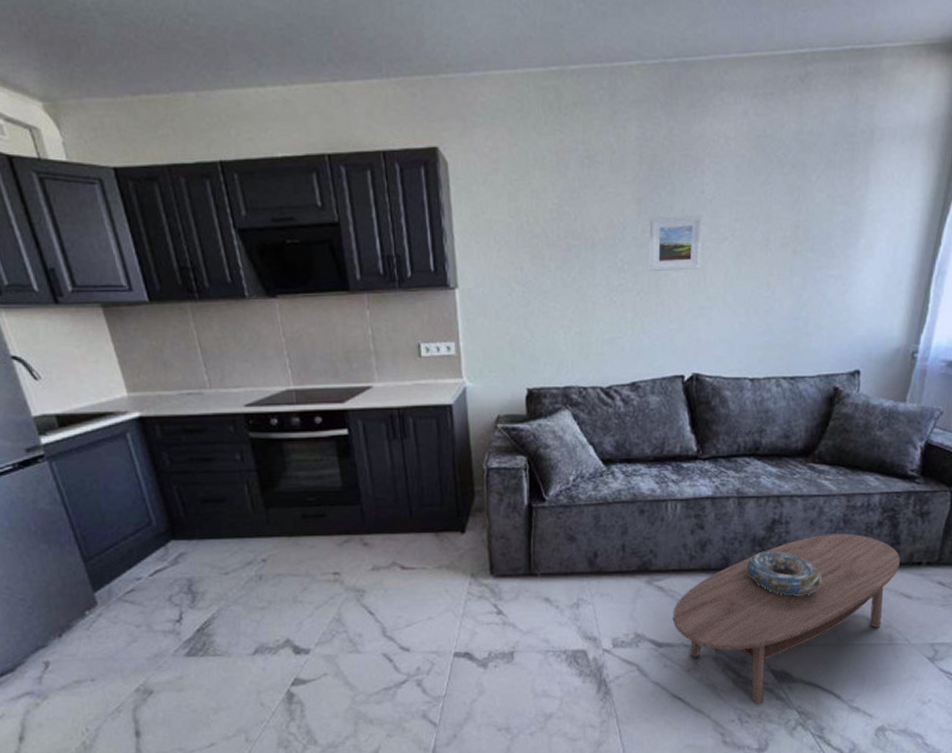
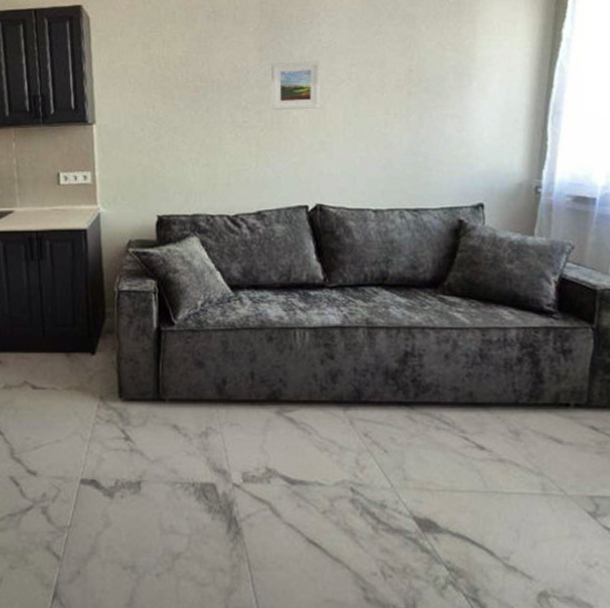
coffee table: present [673,533,900,705] -> none [305,369,546,557]
decorative bowl: present [746,551,822,597] -> none [380,385,462,436]

